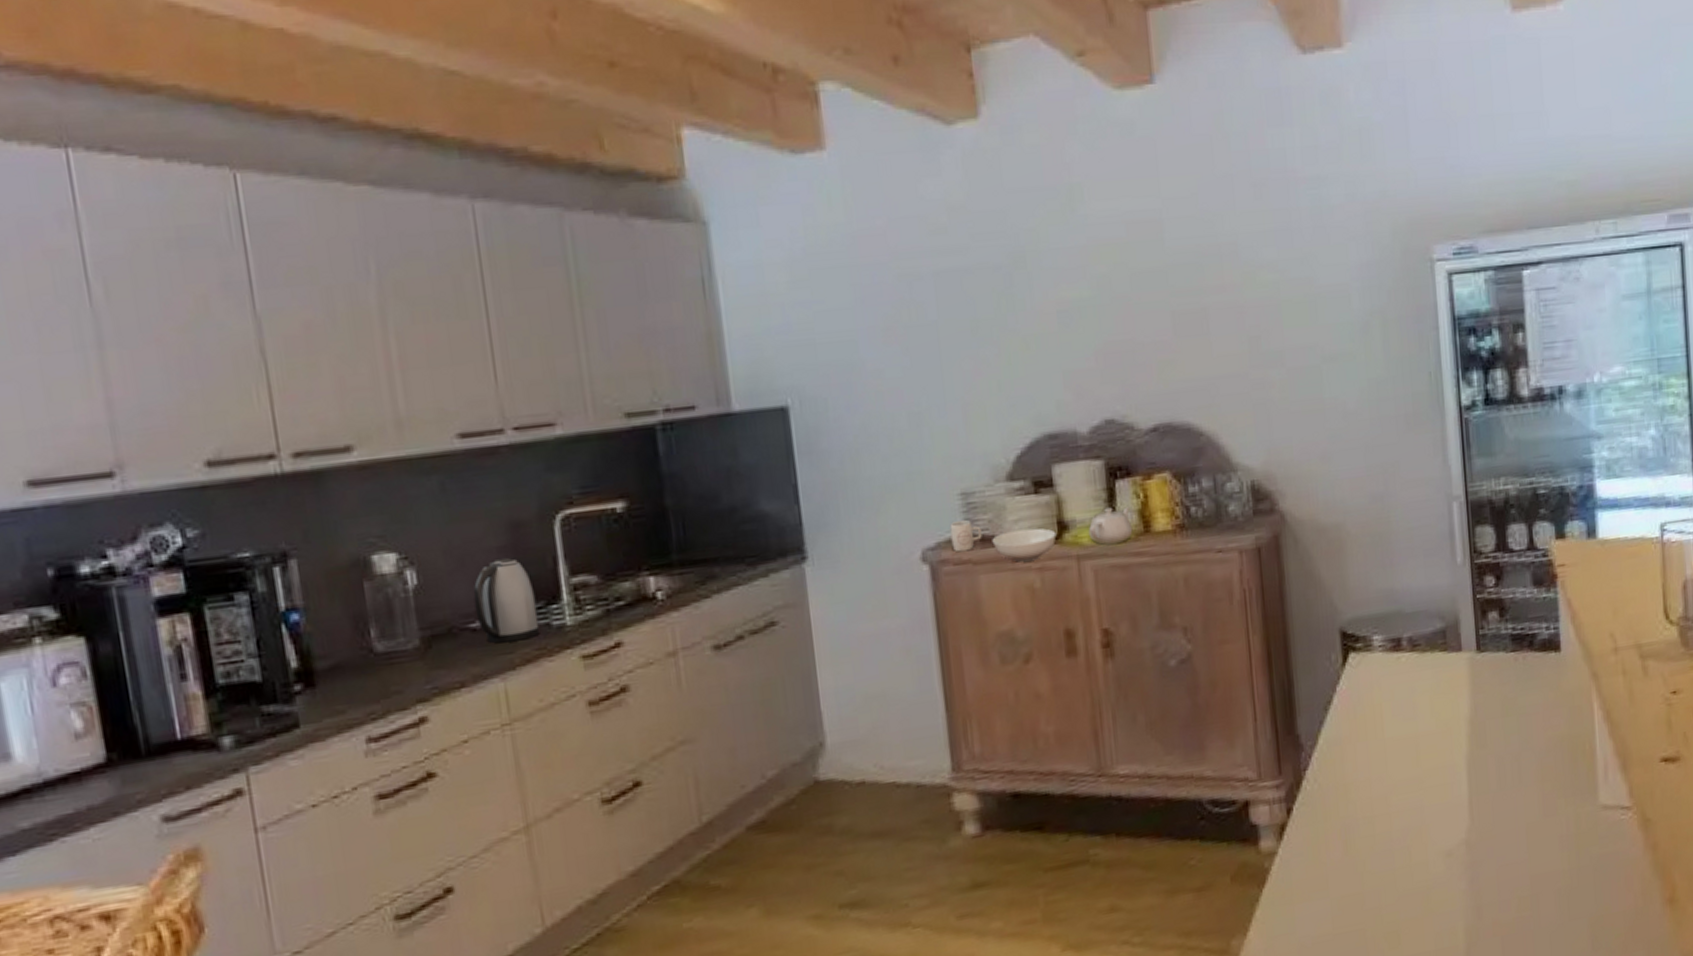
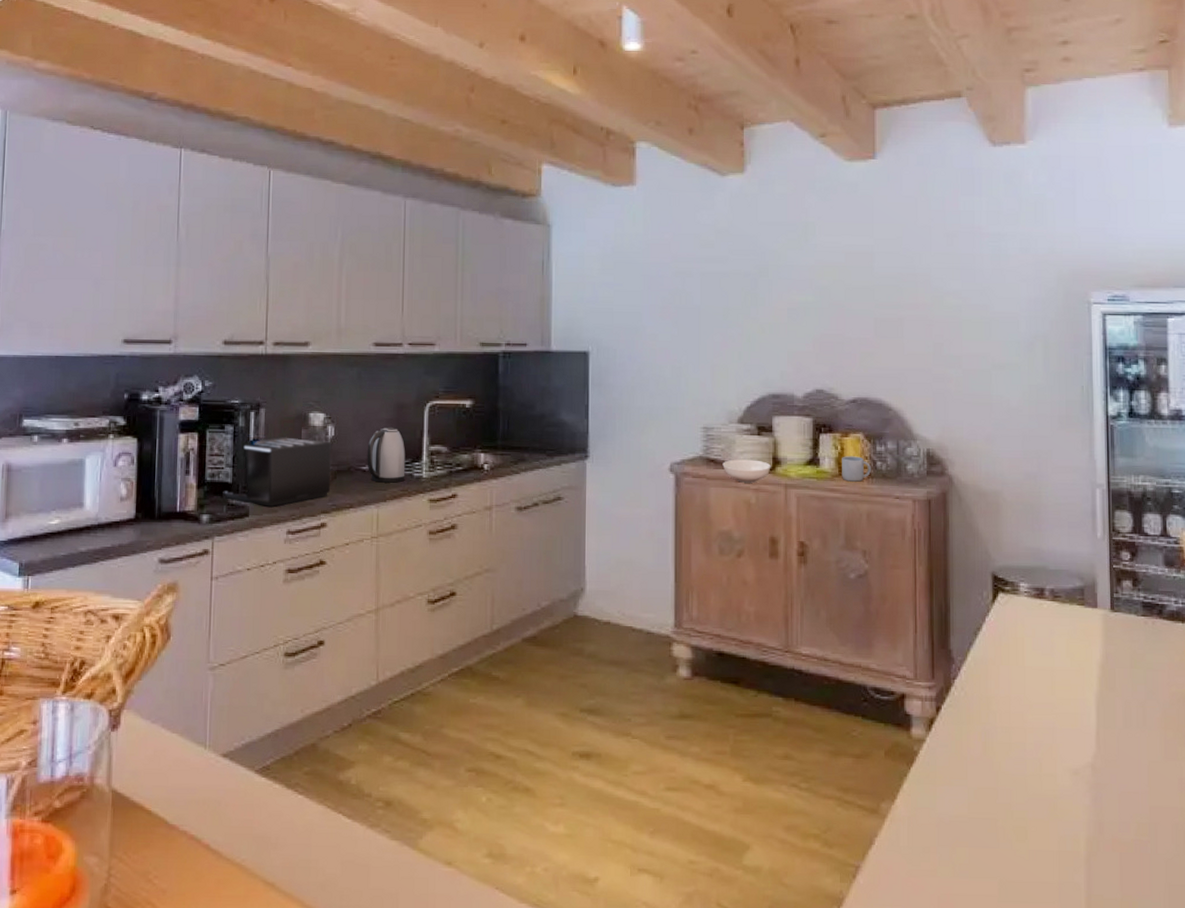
toaster: none [249,593,426,709] -> present [222,436,332,508]
mug: present [949,520,982,553] -> none [692,447,716,469]
teapot: present [1088,506,1133,546] -> none [795,453,830,481]
mug: none [1146,503,1185,540] -> present [842,456,872,483]

